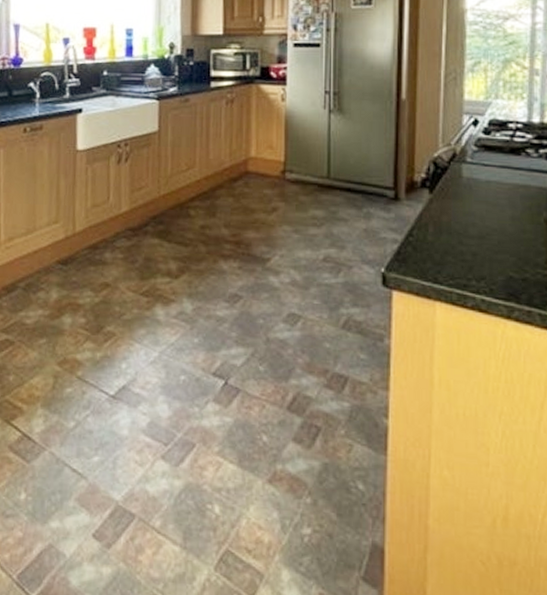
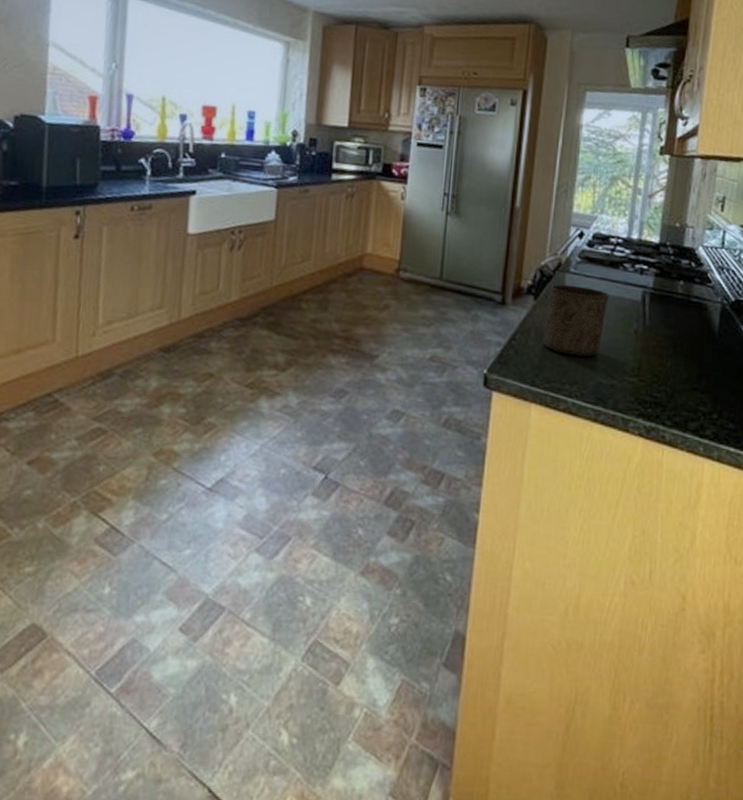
cup: none [443,175,512,250] -> present [543,284,609,357]

